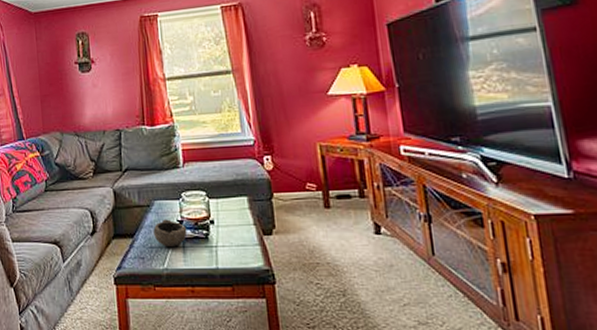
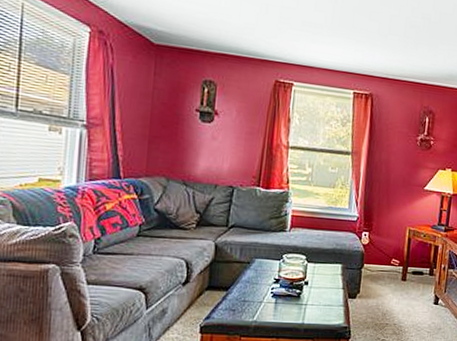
bowl: present [153,219,188,247] -> none [248,276,282,302]

